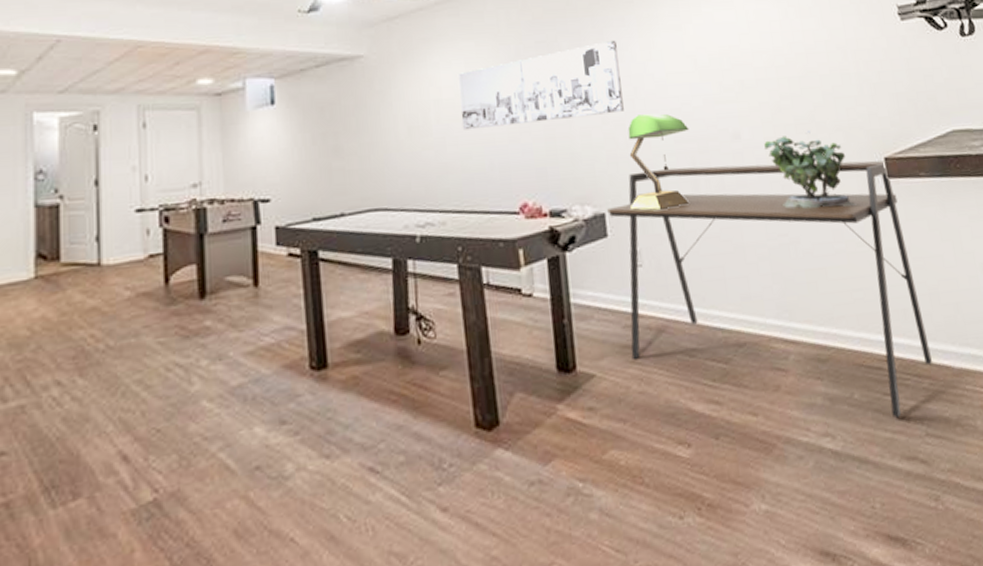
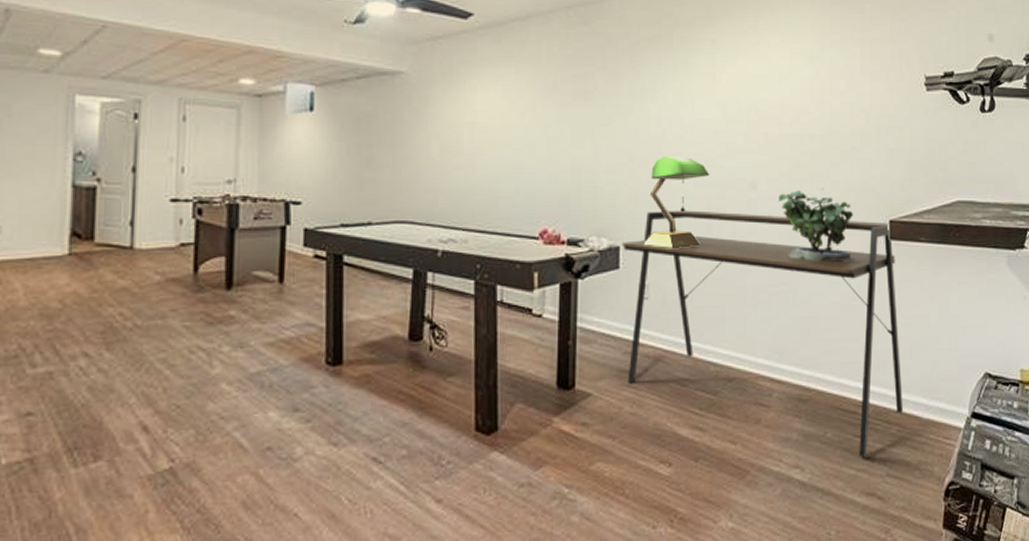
wall art: present [457,40,624,130] -> none [493,81,651,155]

